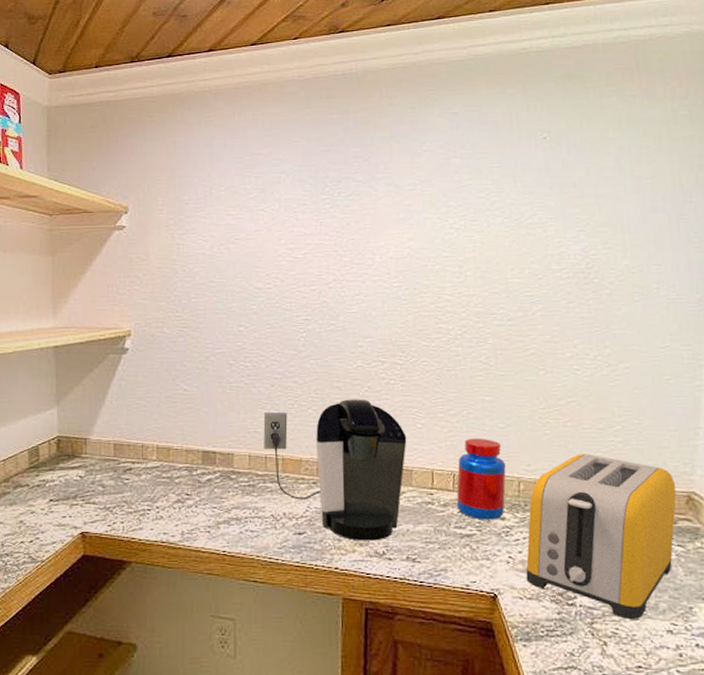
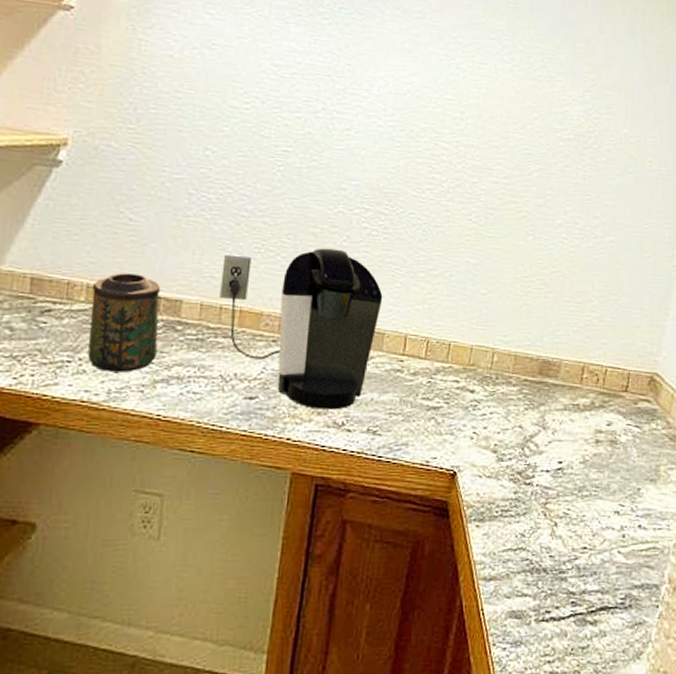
canister: none [161,434,217,517] -> present [88,273,161,373]
jar: present [456,438,506,520] -> none [426,302,482,392]
toaster: present [526,454,676,619] -> none [488,327,642,499]

